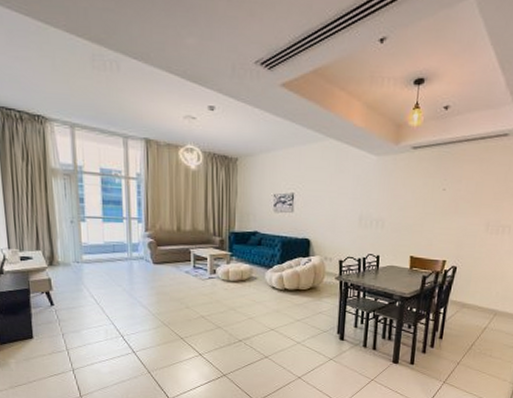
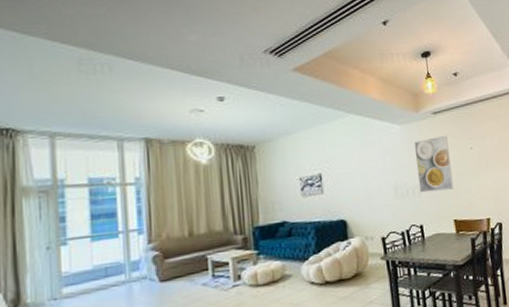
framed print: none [382,172,422,227] -> present [414,135,454,193]

